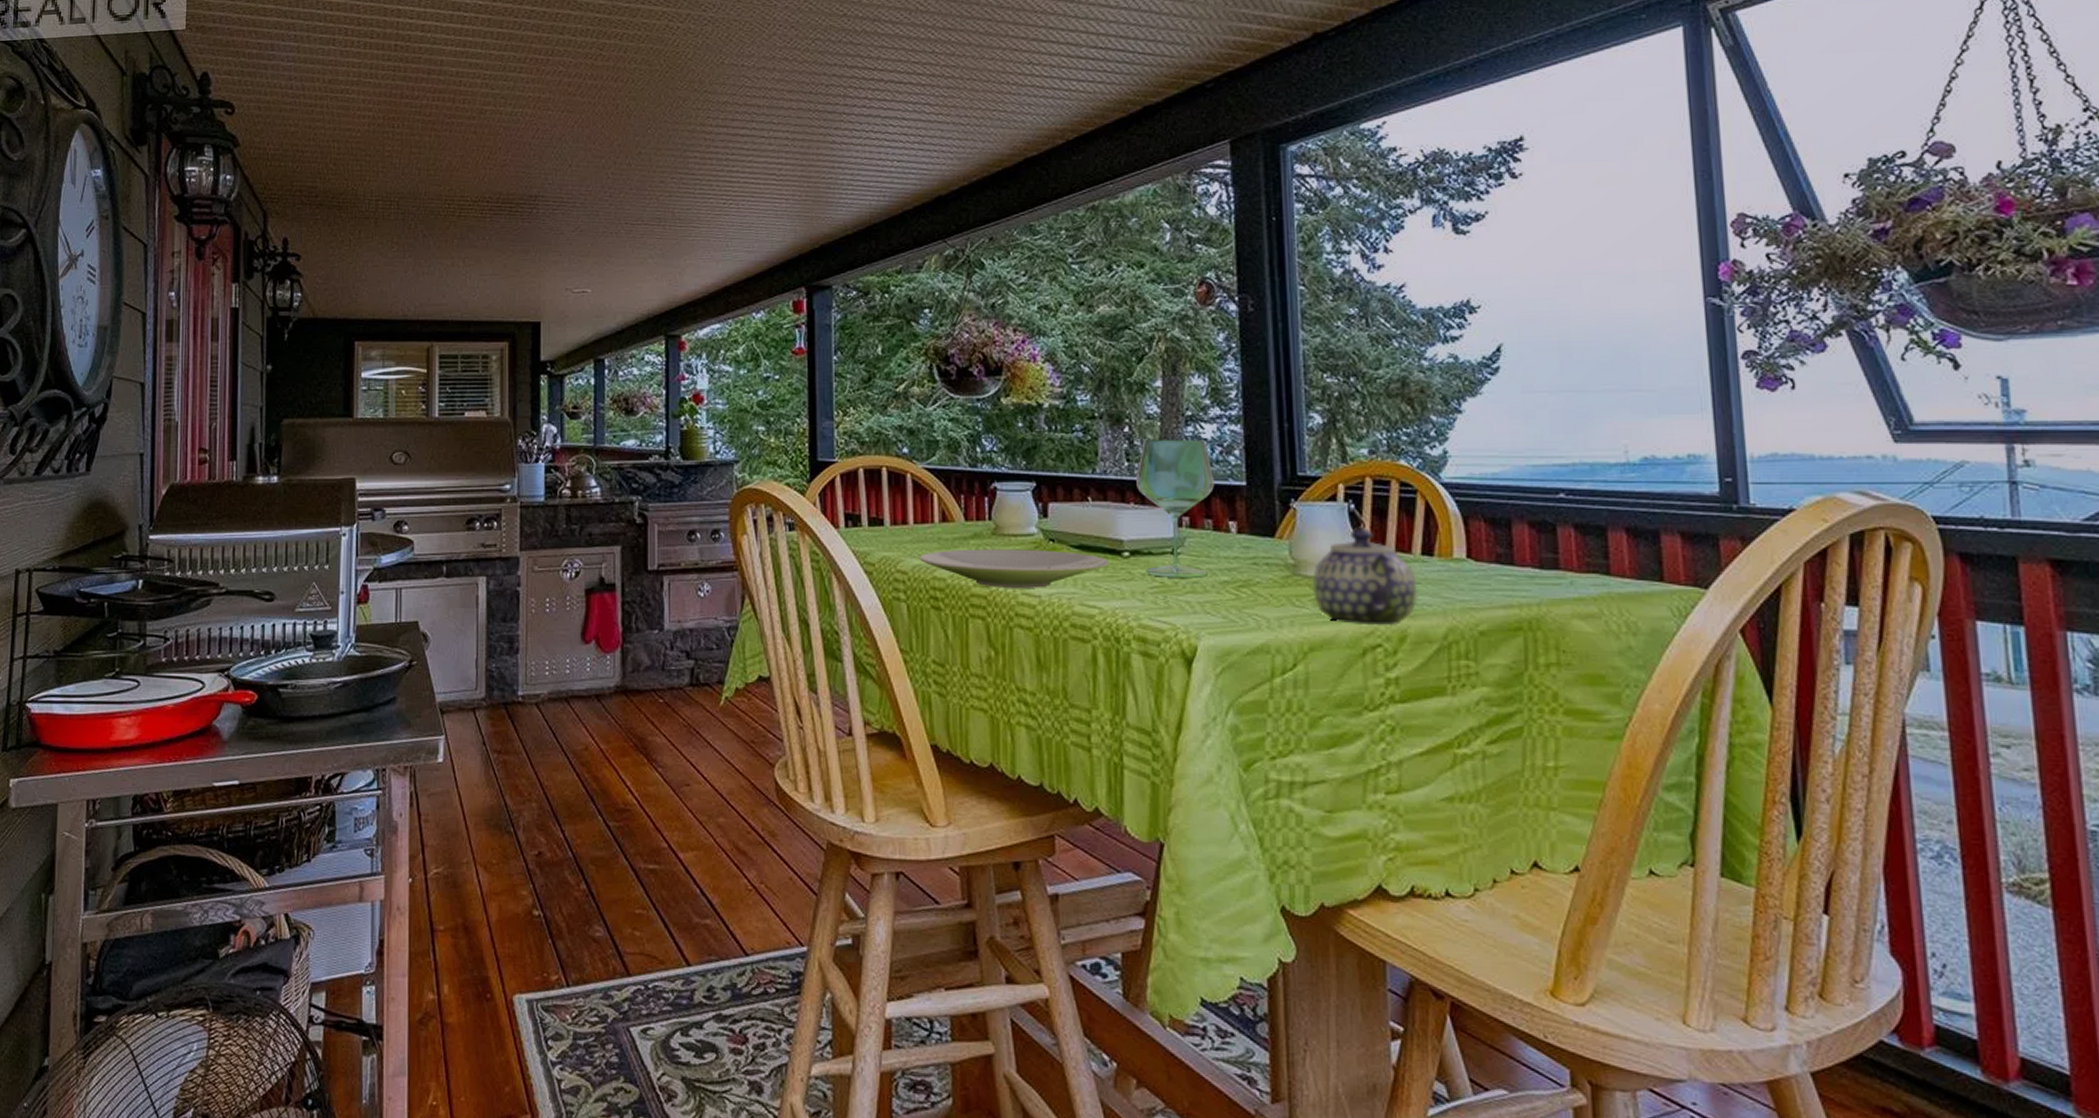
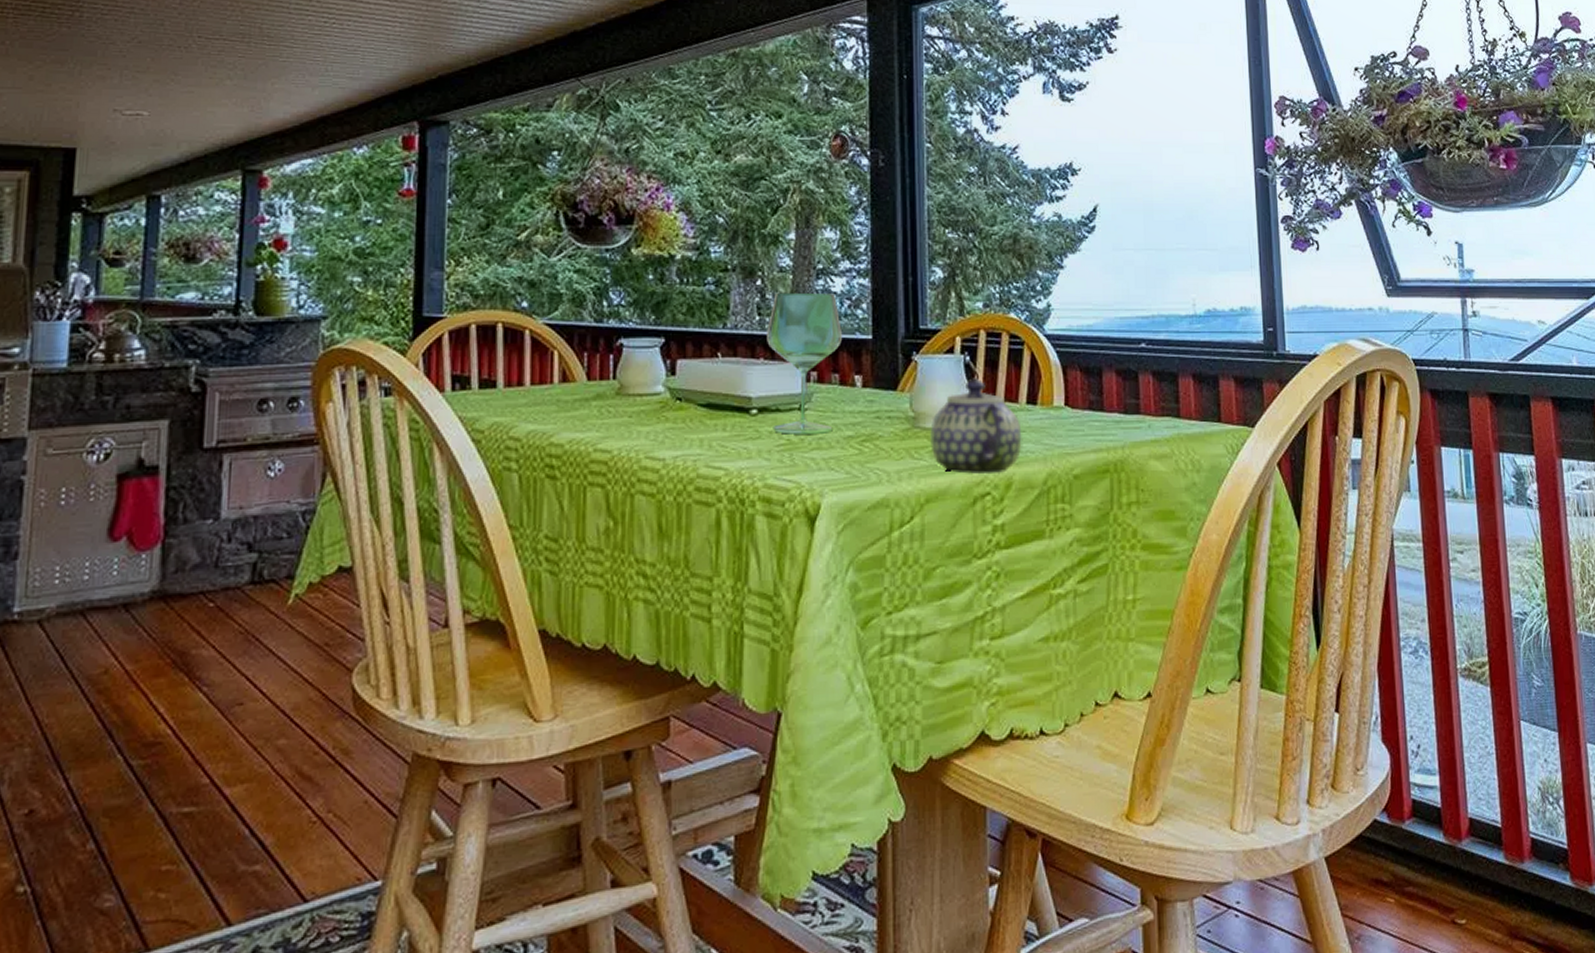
plate: present [919,549,1110,588] -> none [534,409,737,452]

